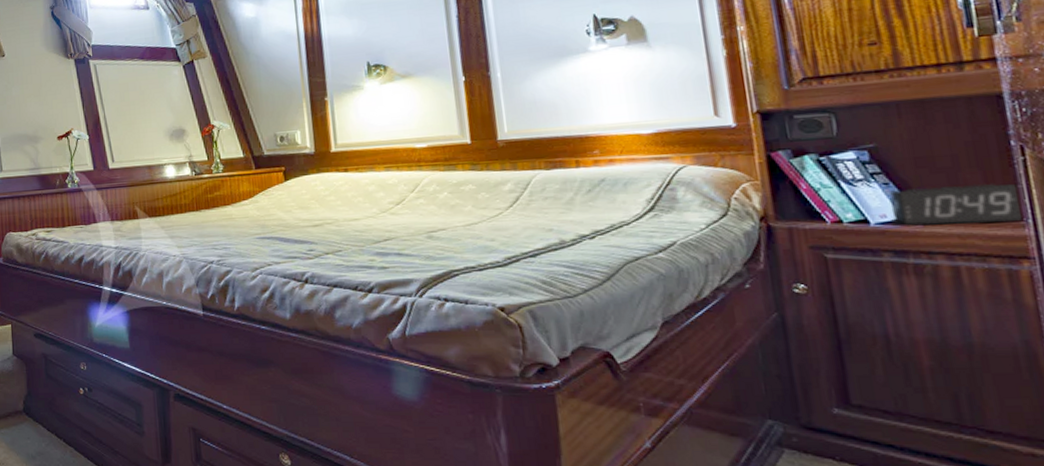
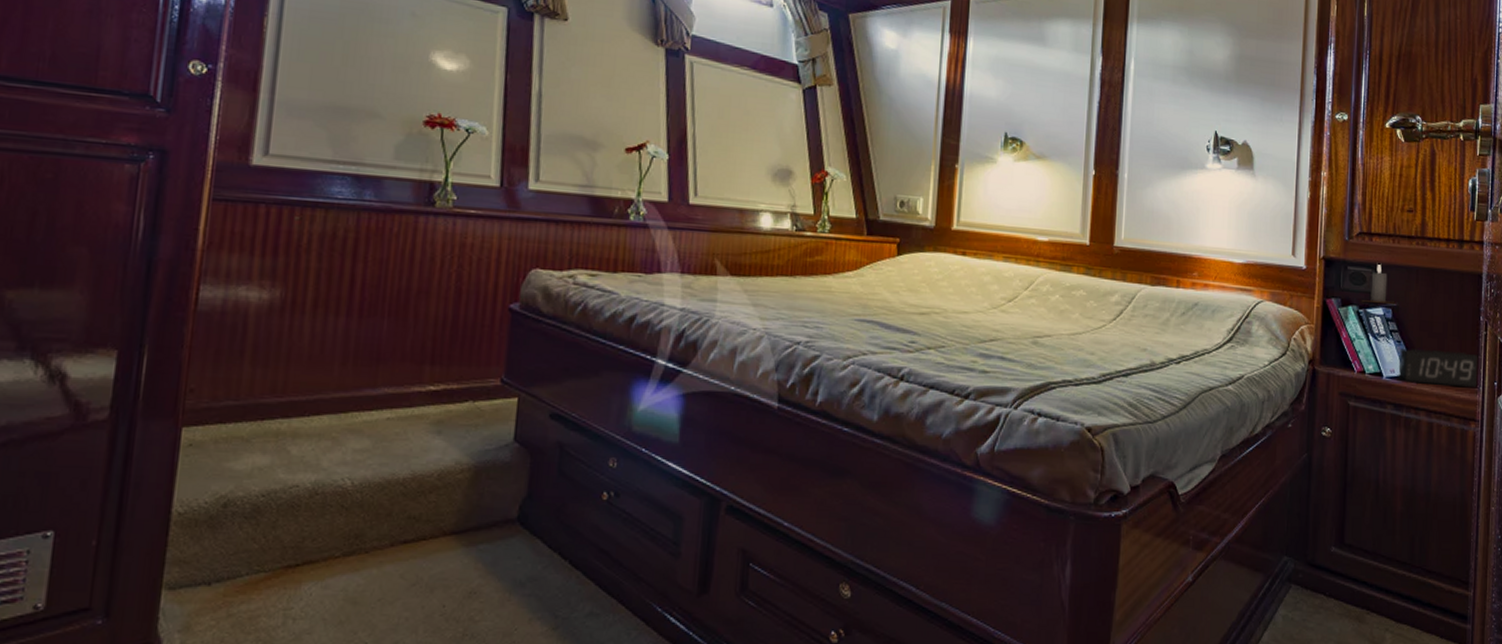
candle: none [819,107,874,150] -> present [1360,265,1397,305]

